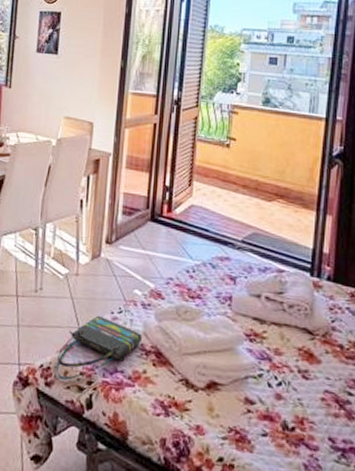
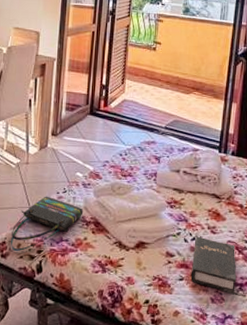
hardback book: none [276,381,338,463] -> present [190,236,237,295]

